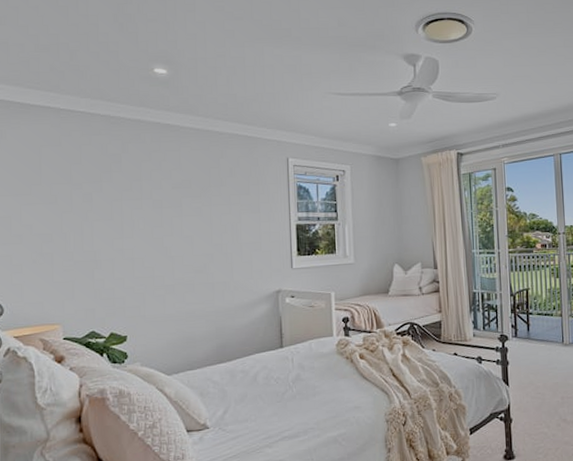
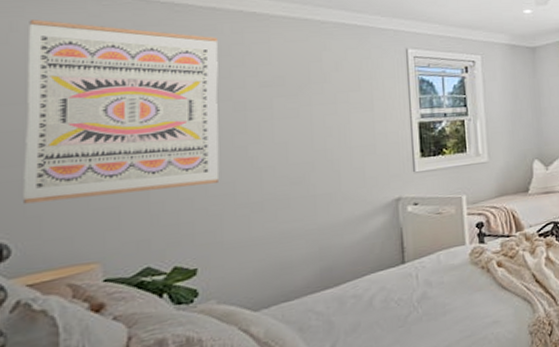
wall art: none [11,129,143,274] -> present [24,20,220,204]

